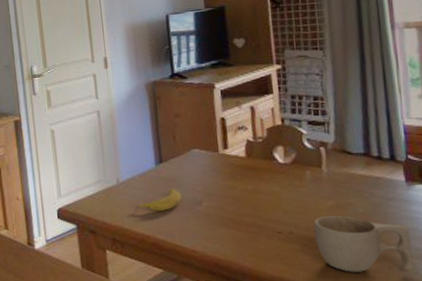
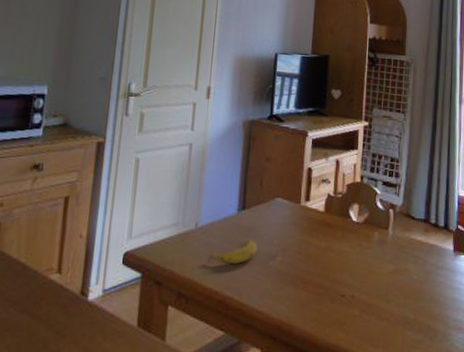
cup: present [314,216,414,272] -> none [373,281,452,342]

